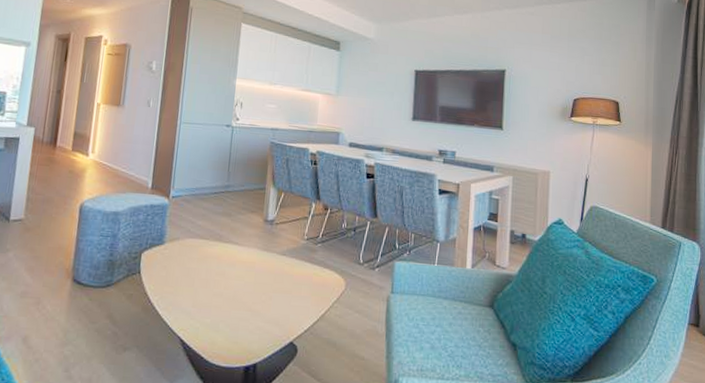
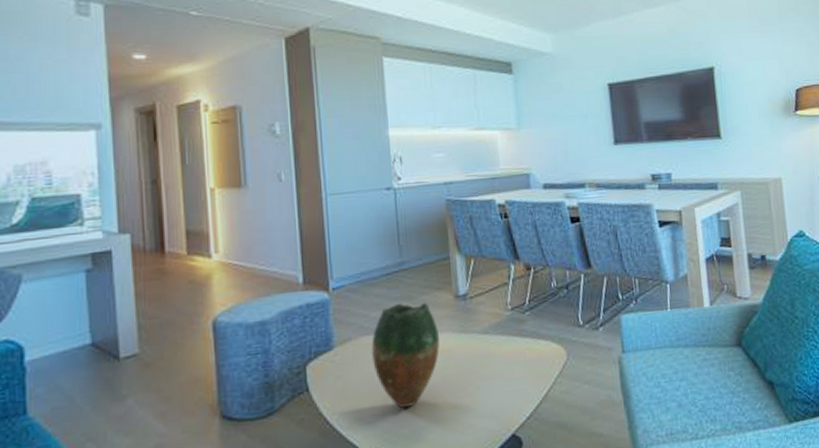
vase: none [192,217,247,302] -> present [371,303,440,408]

